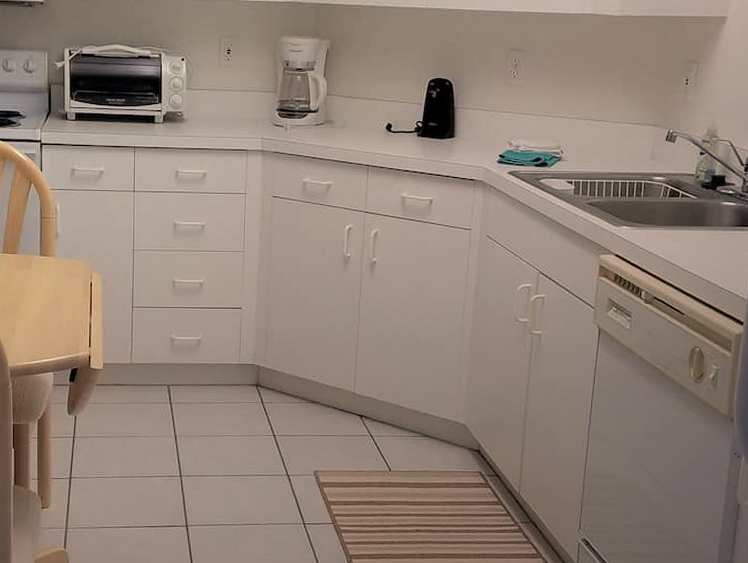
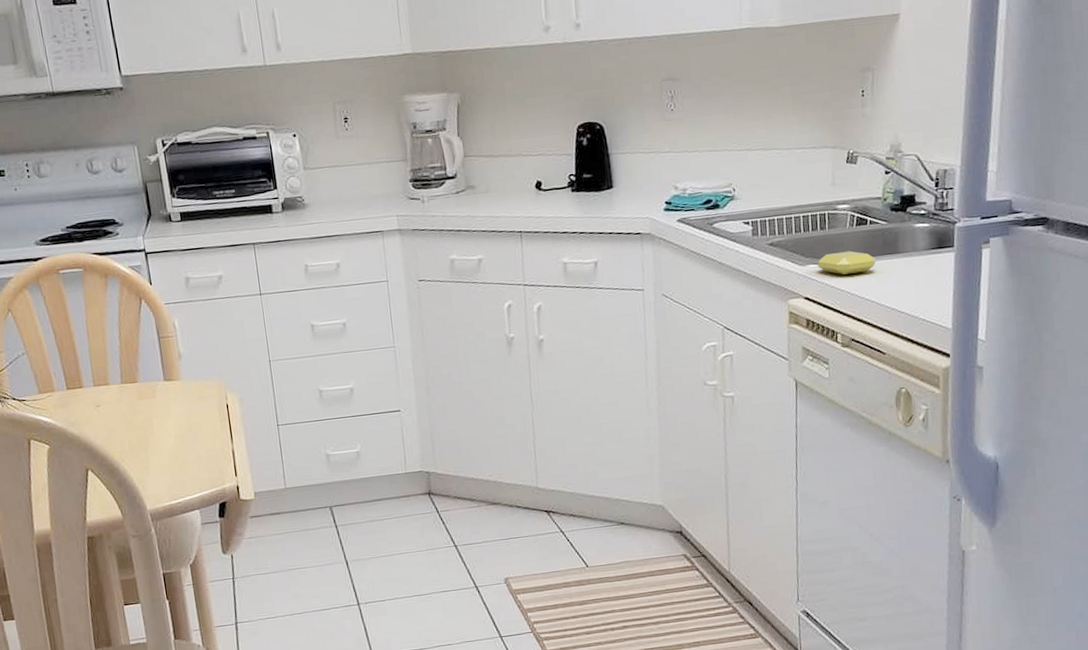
soap bar: none [630,218,683,239] -> present [817,251,876,275]

